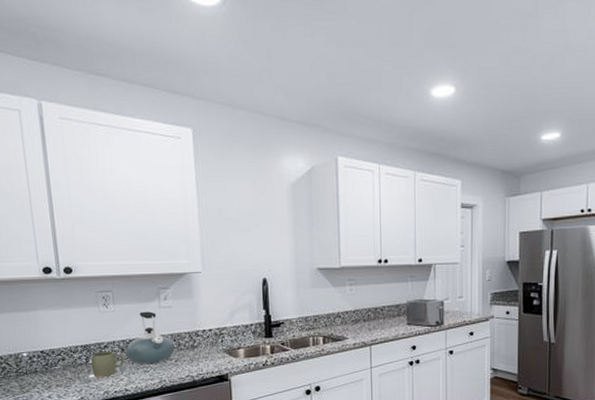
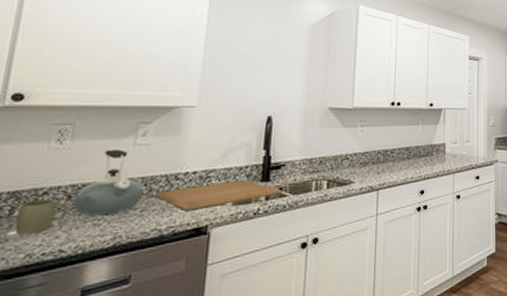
chopping board: none [183,336,284,362] -> present [155,179,282,212]
toaster: present [405,298,444,328] -> none [415,142,453,172]

